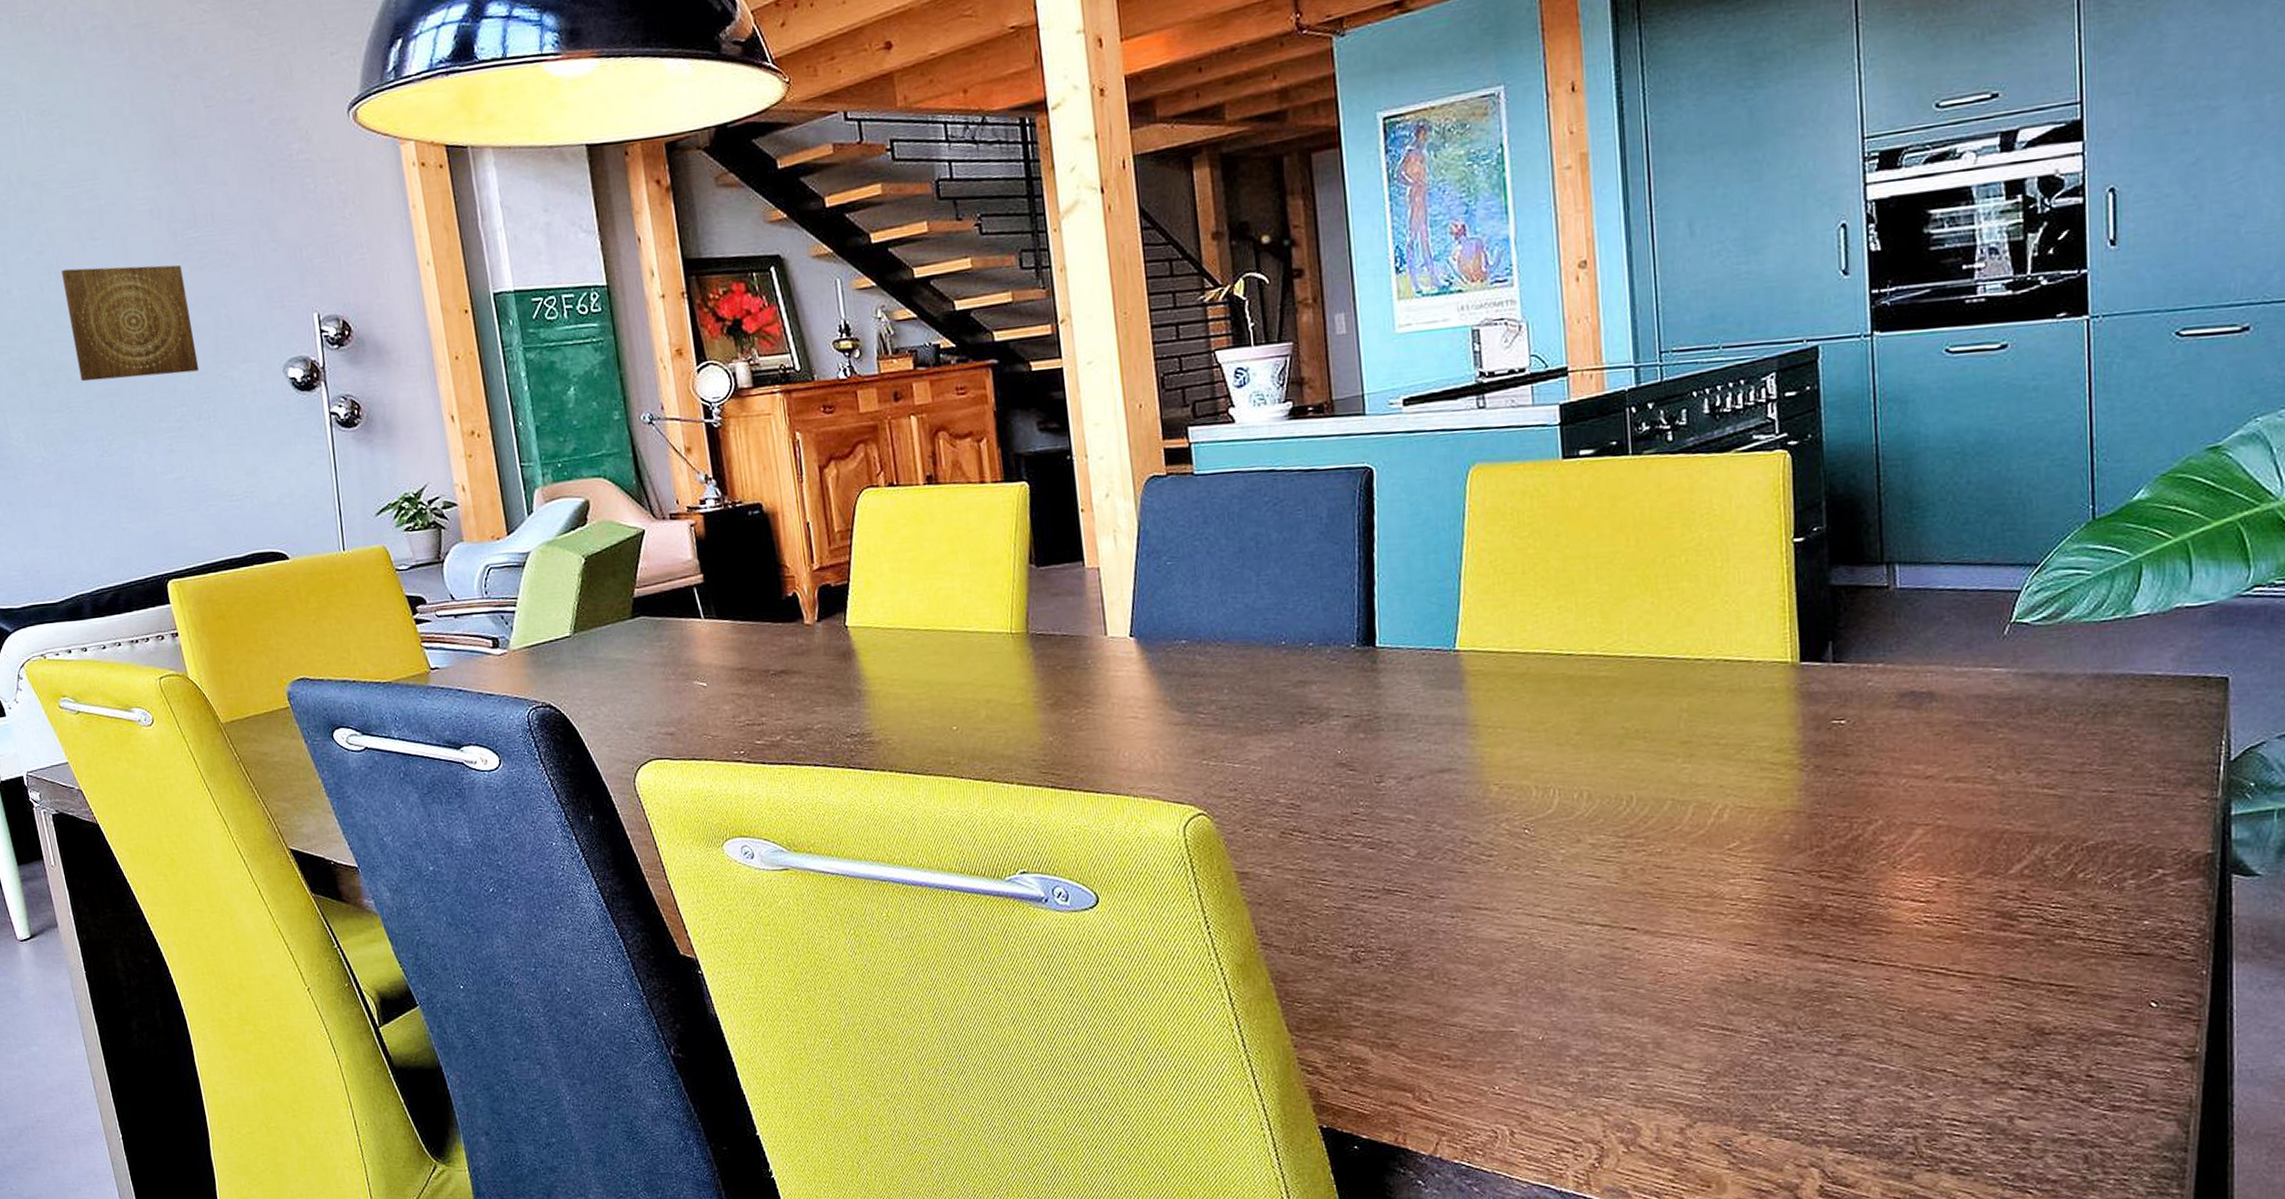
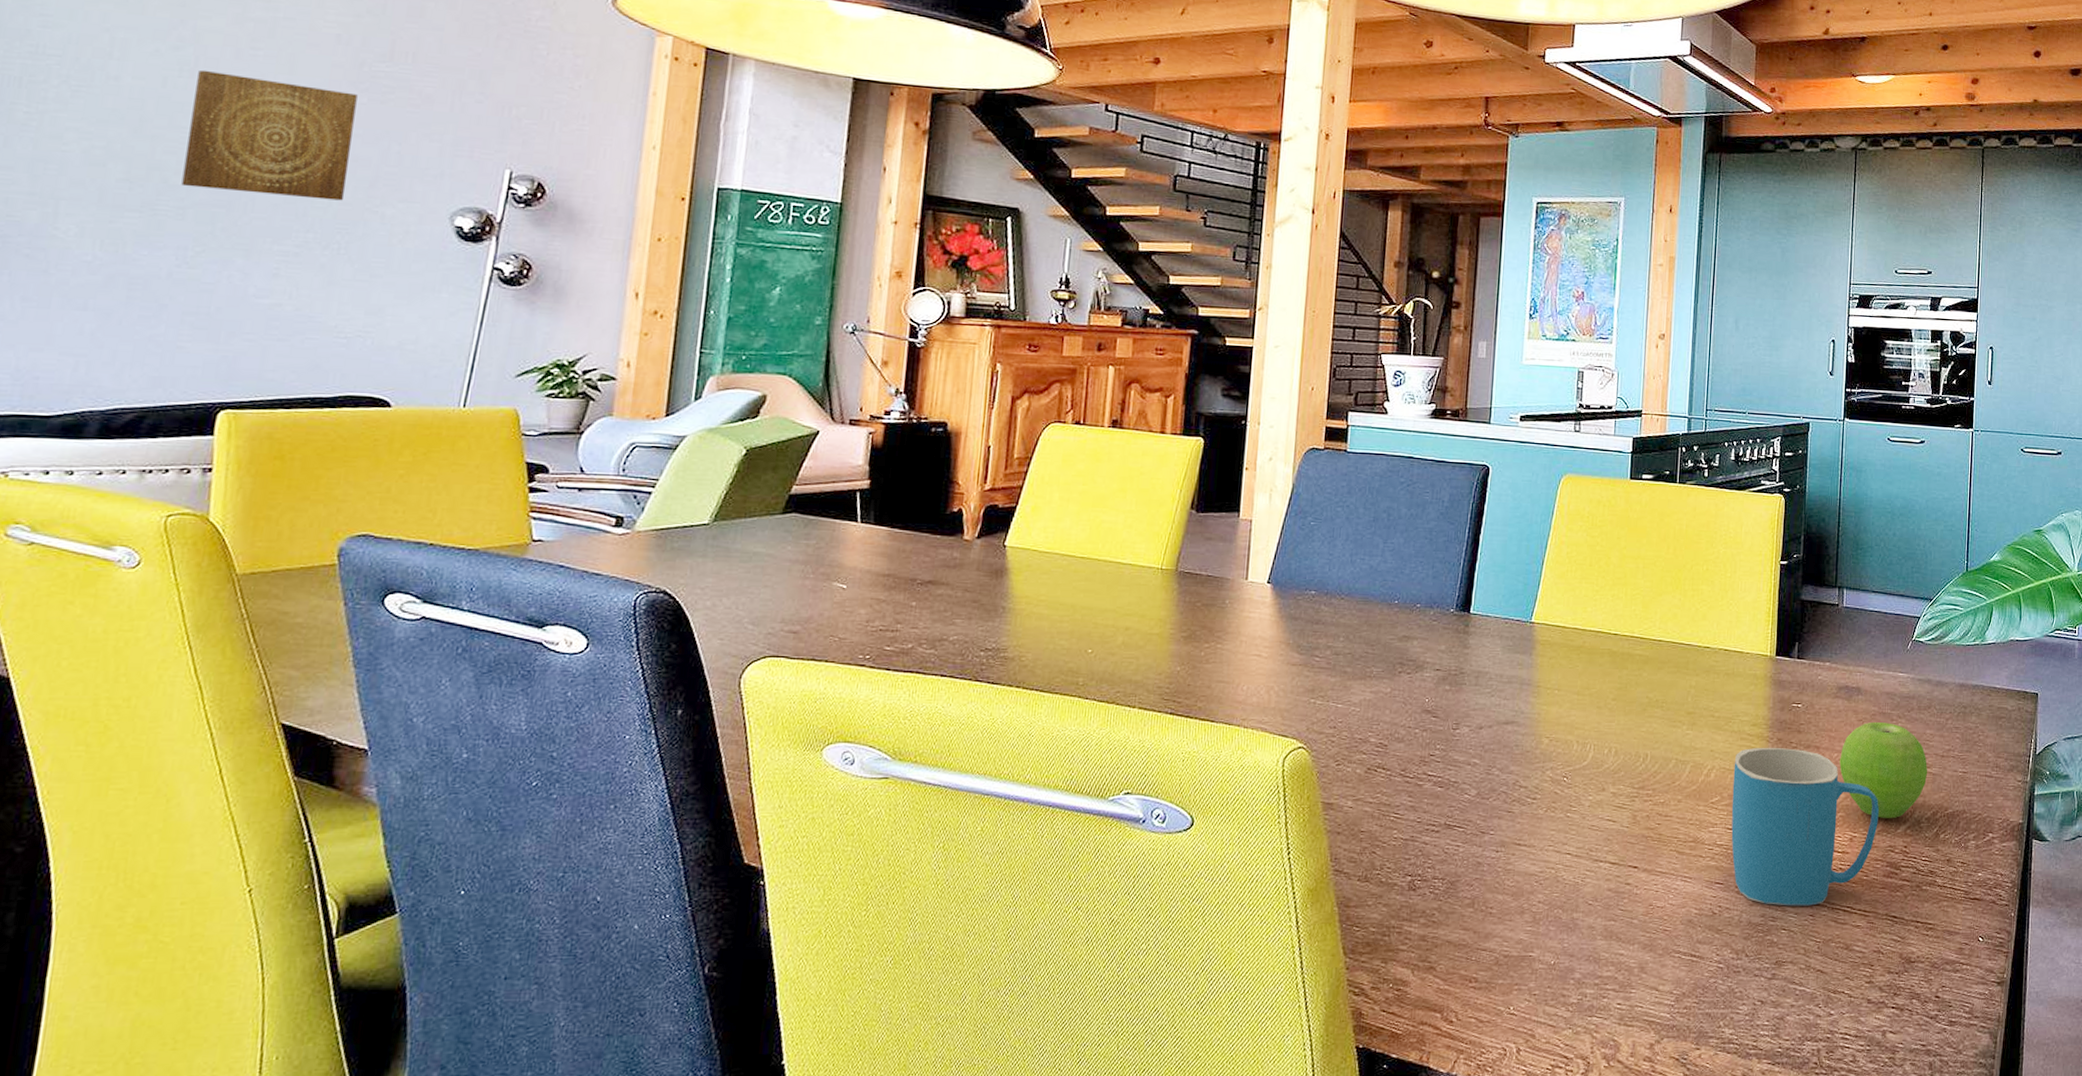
mug: none [1754,776,1978,969] -> present [1731,748,1879,906]
fruit: none [1911,734,2051,857] -> present [1839,722,1928,818]

